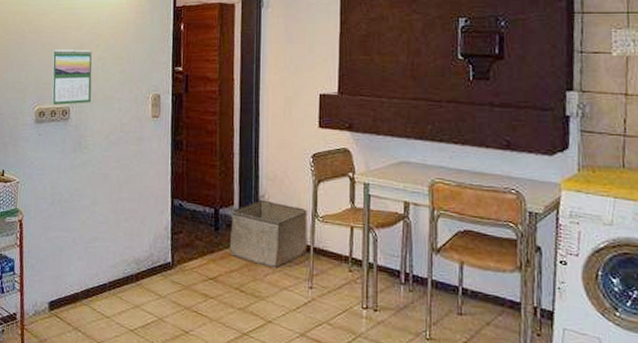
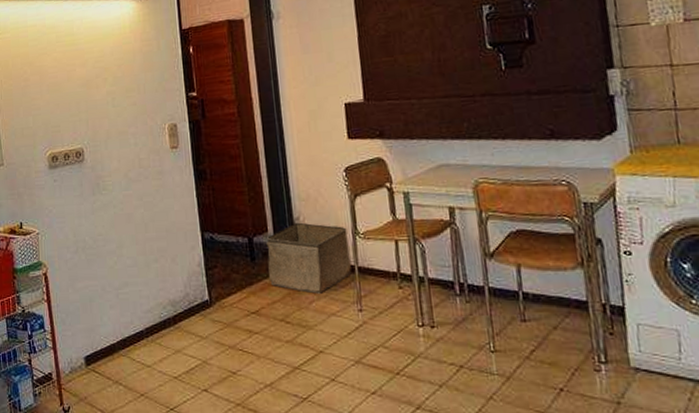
calendar: present [52,49,92,105] -> none [59,85,105,148]

